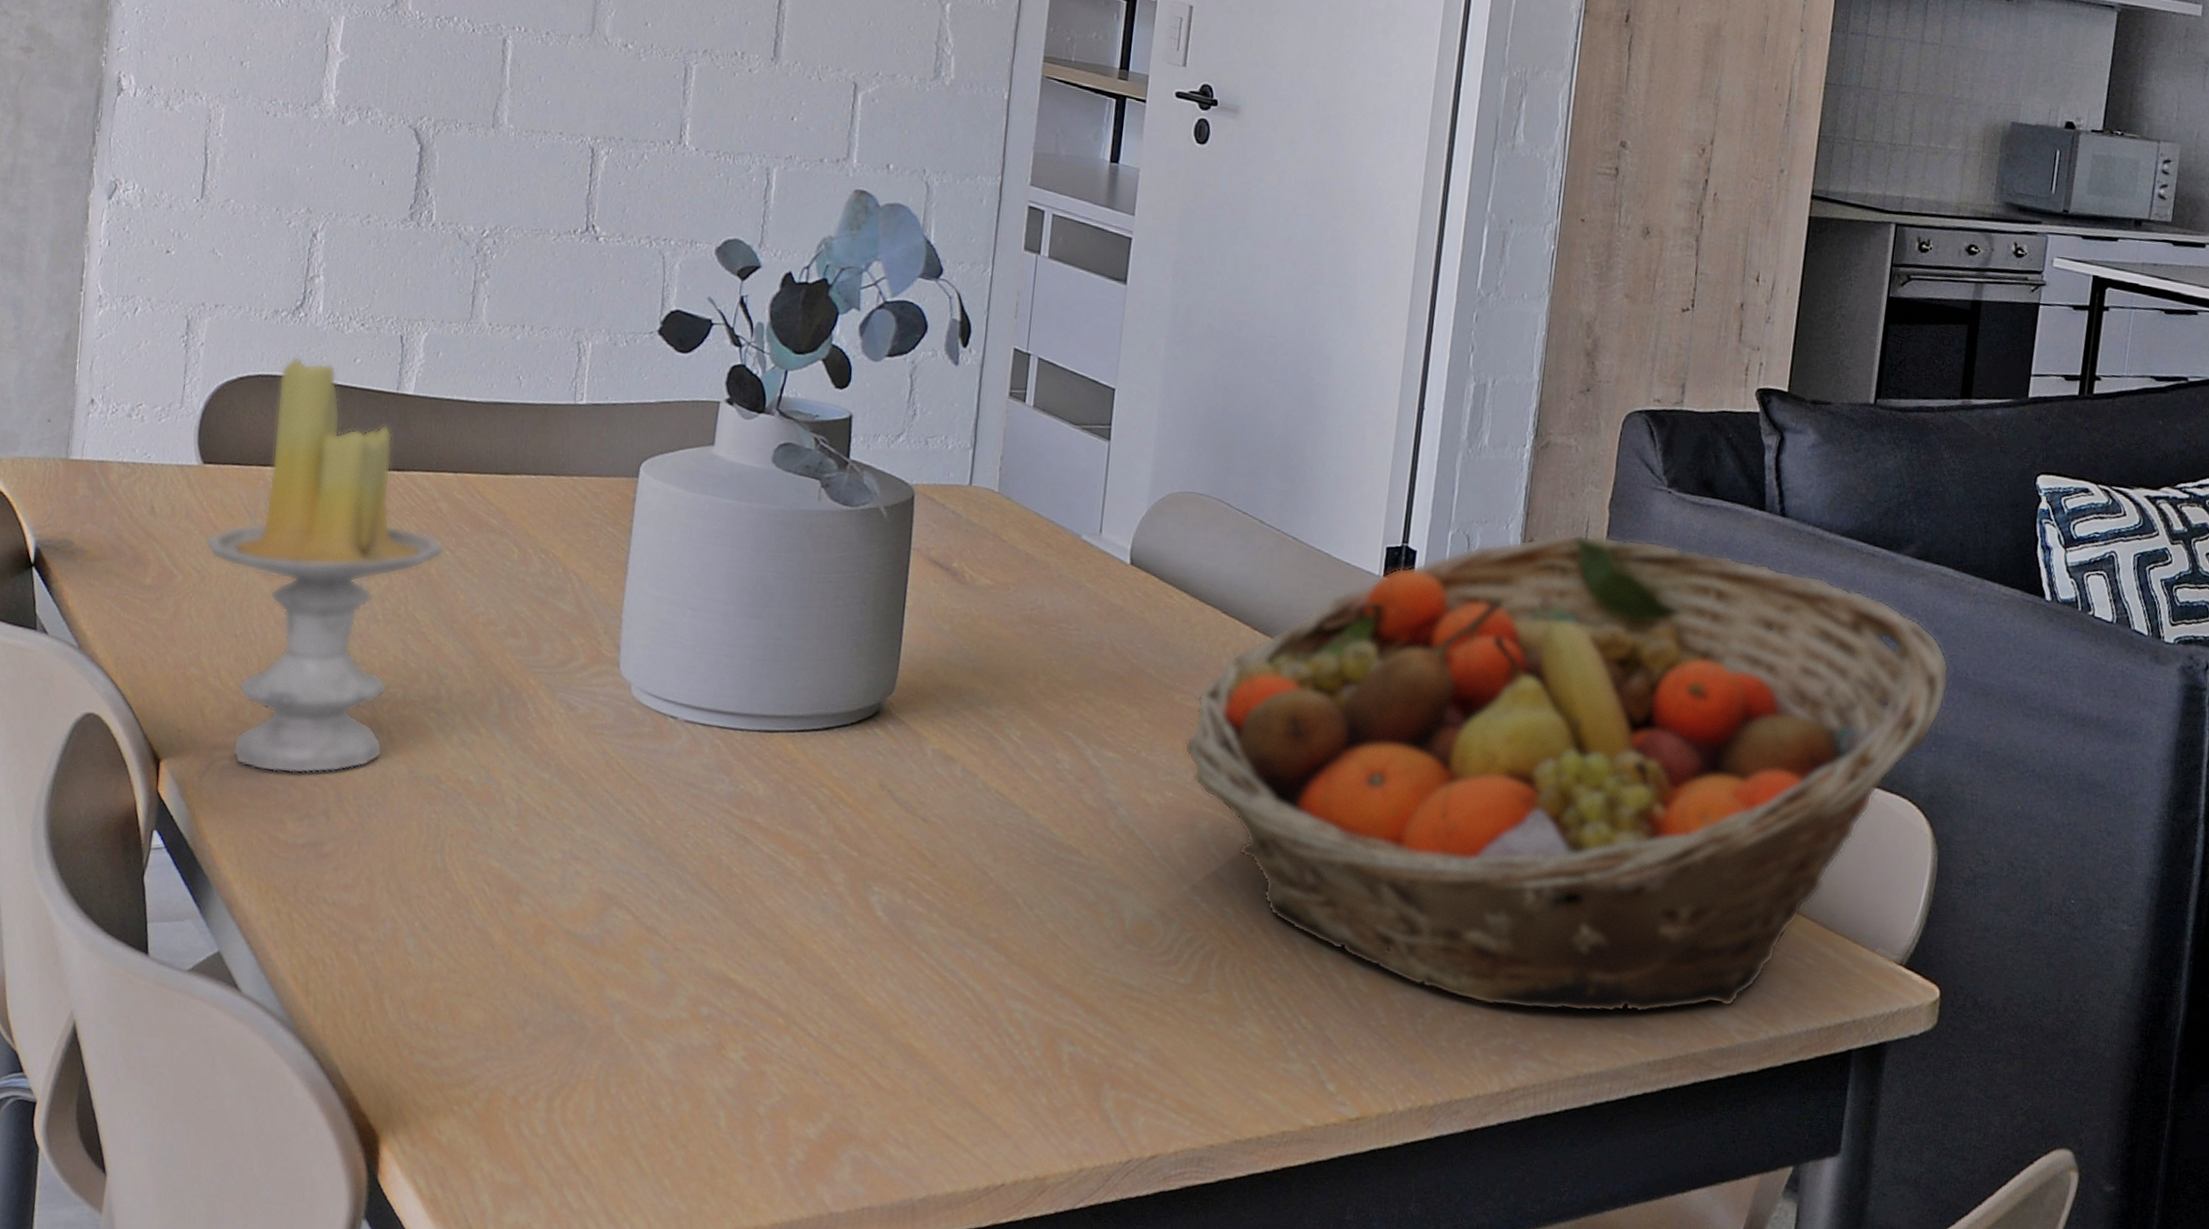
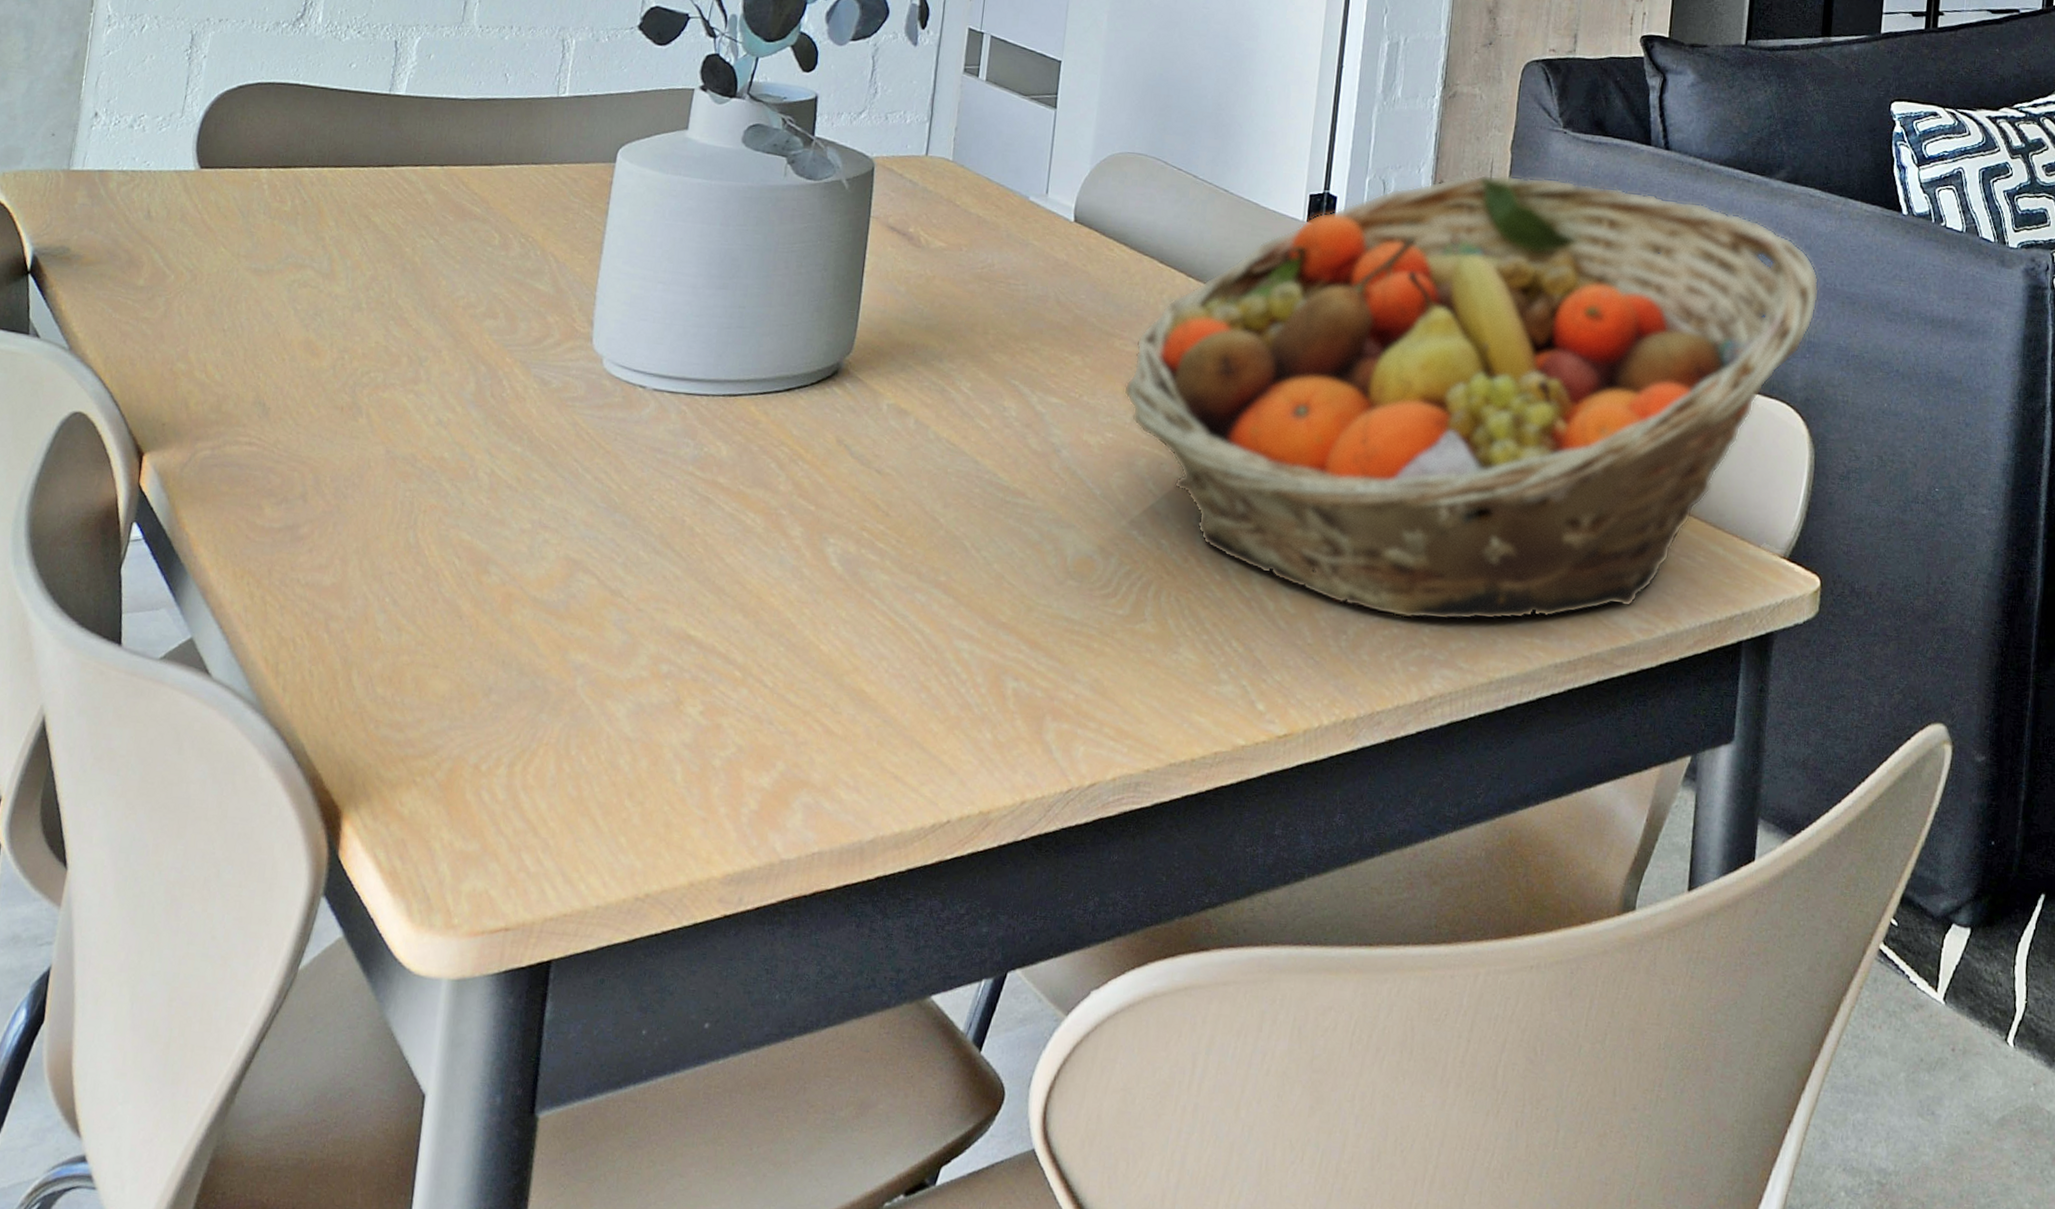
candle: present [205,356,444,774] -> none [198,64,429,461]

